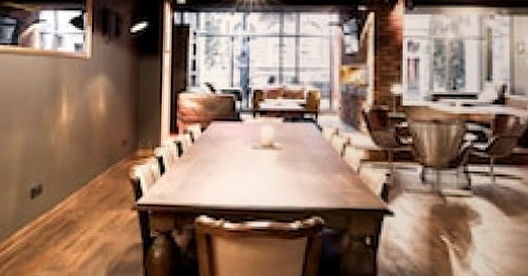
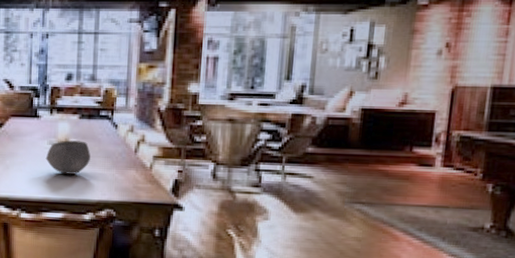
bowl: none [249,144,296,180] -> present [45,140,90,174]

